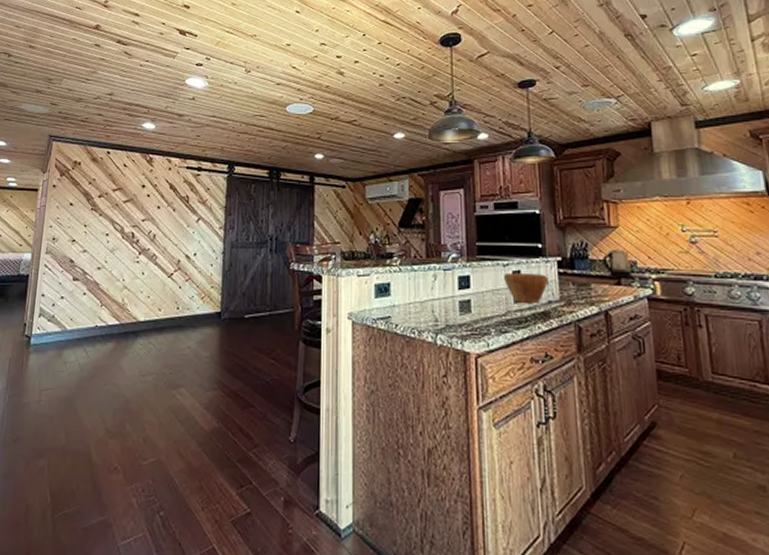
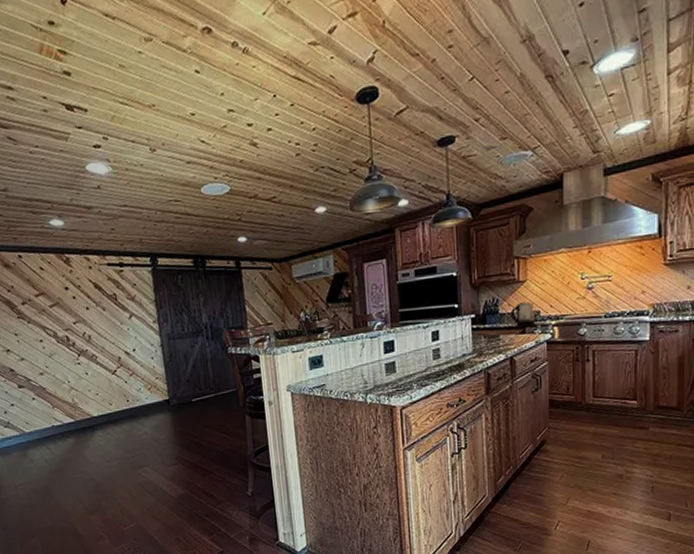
bowl: present [504,272,548,305] -> none [424,331,463,360]

